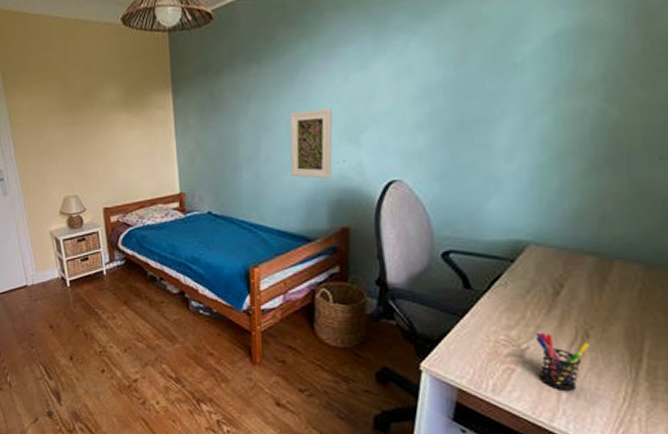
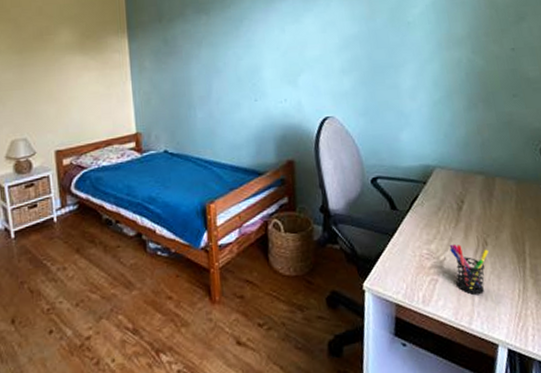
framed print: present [290,108,333,179] -> none [237,54,276,117]

